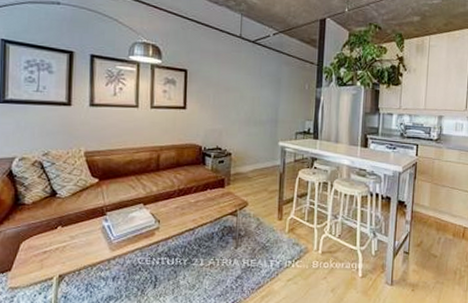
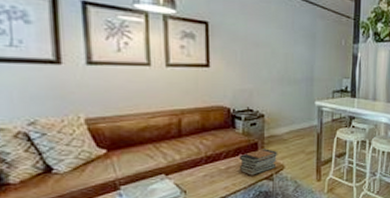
book stack: none [207,185,243,210] -> present [240,149,278,176]

